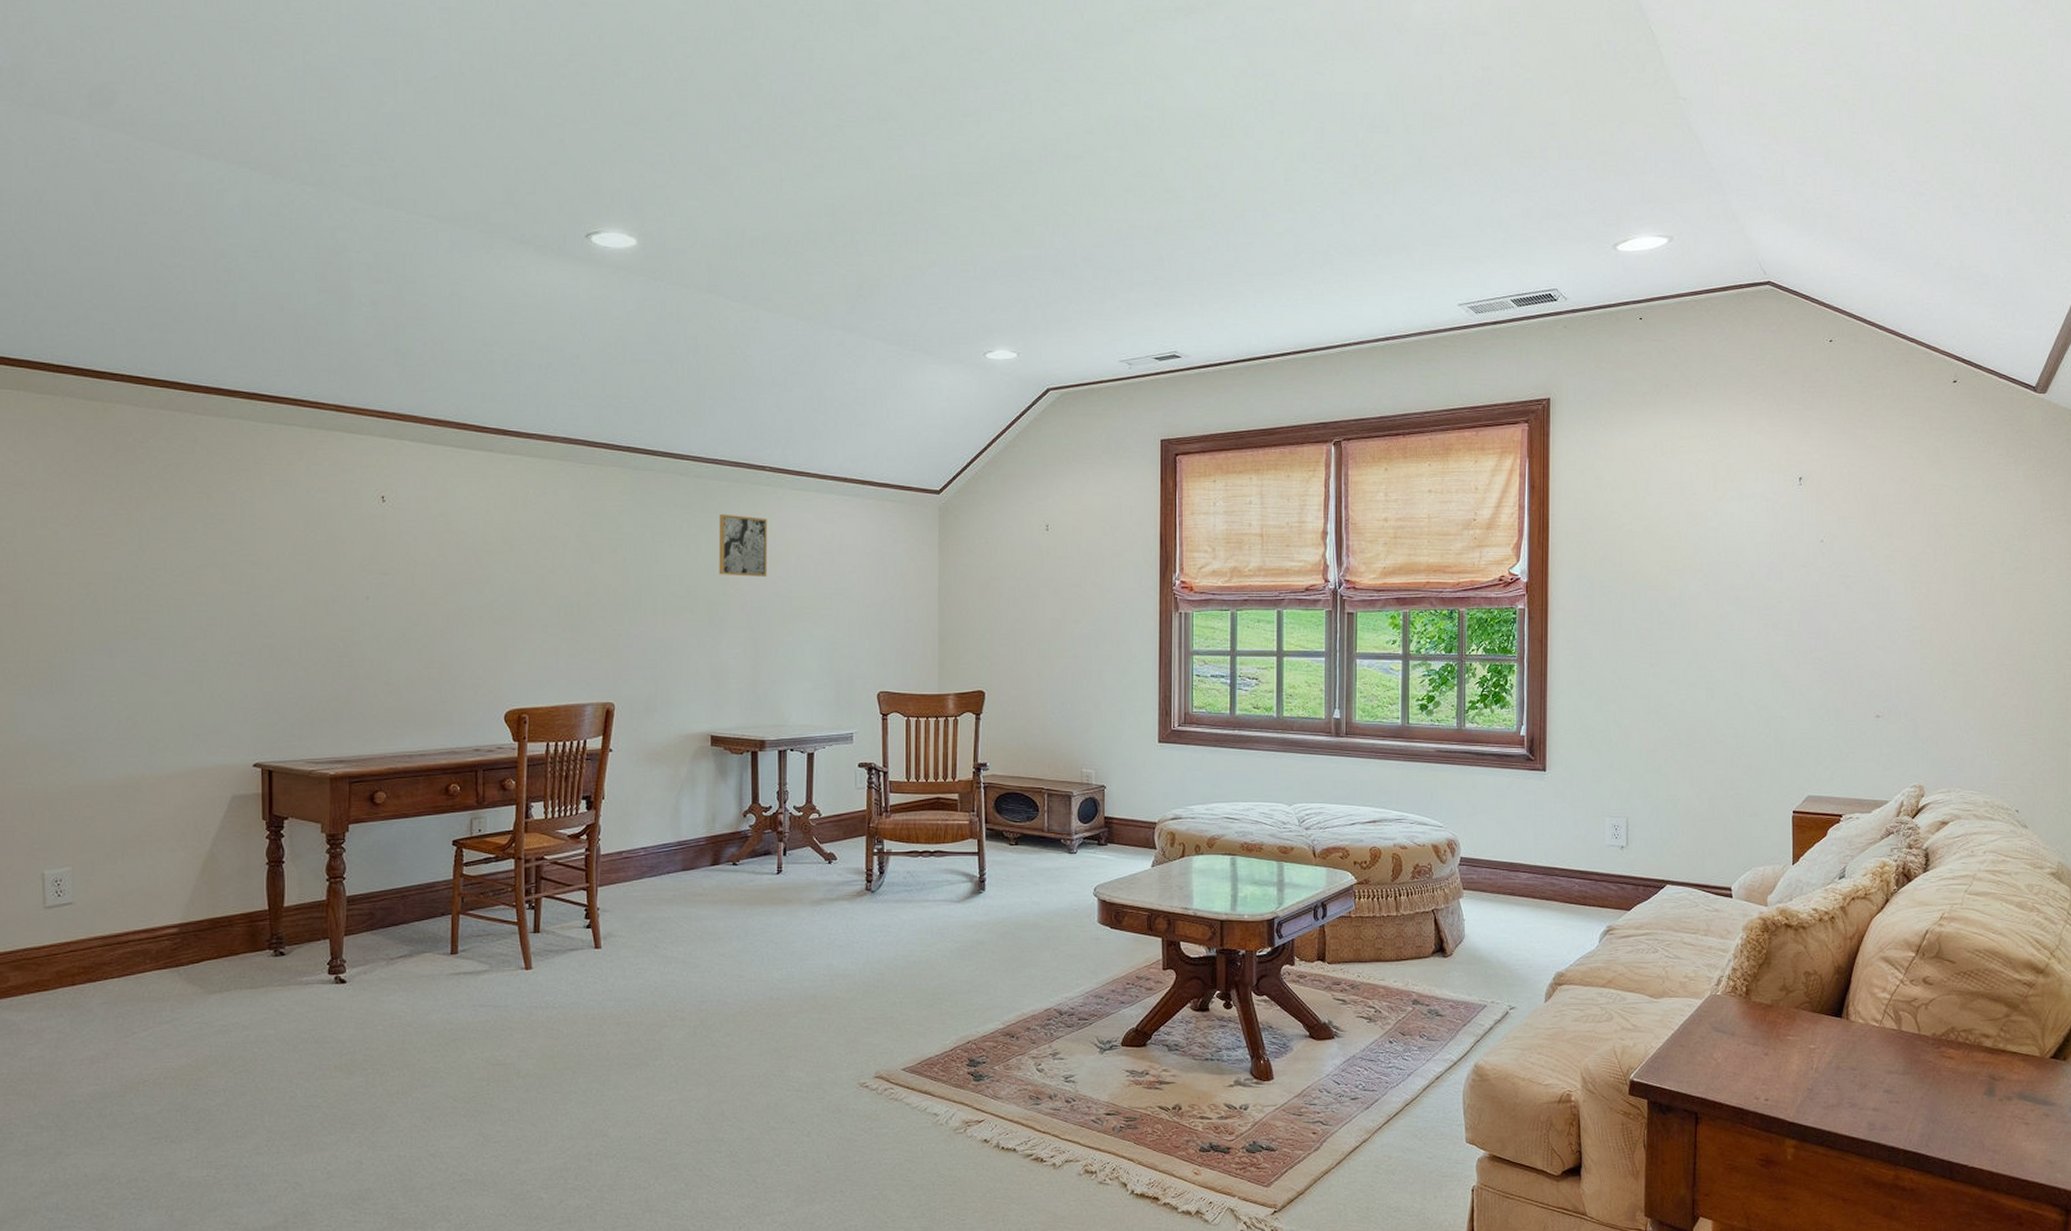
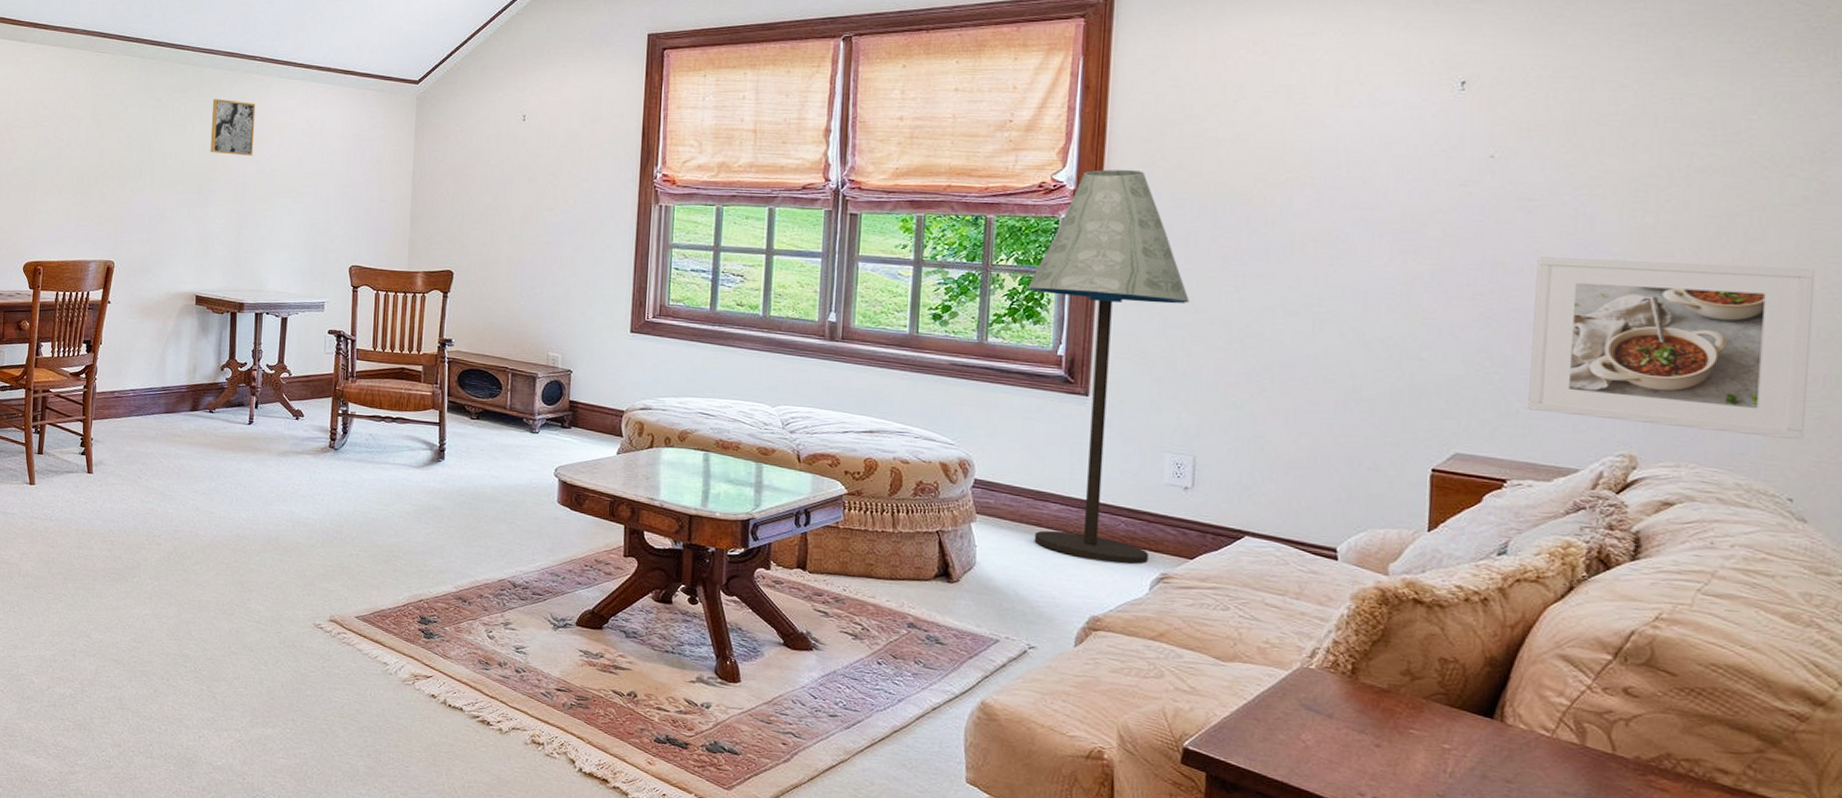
floor lamp: none [1494,562,1618,922] -> present [1027,169,1190,565]
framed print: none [1854,624,2025,763] -> present [1528,257,1815,441]

